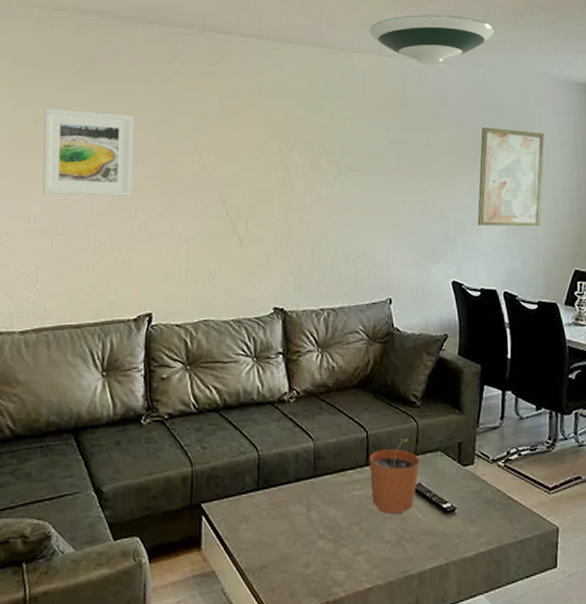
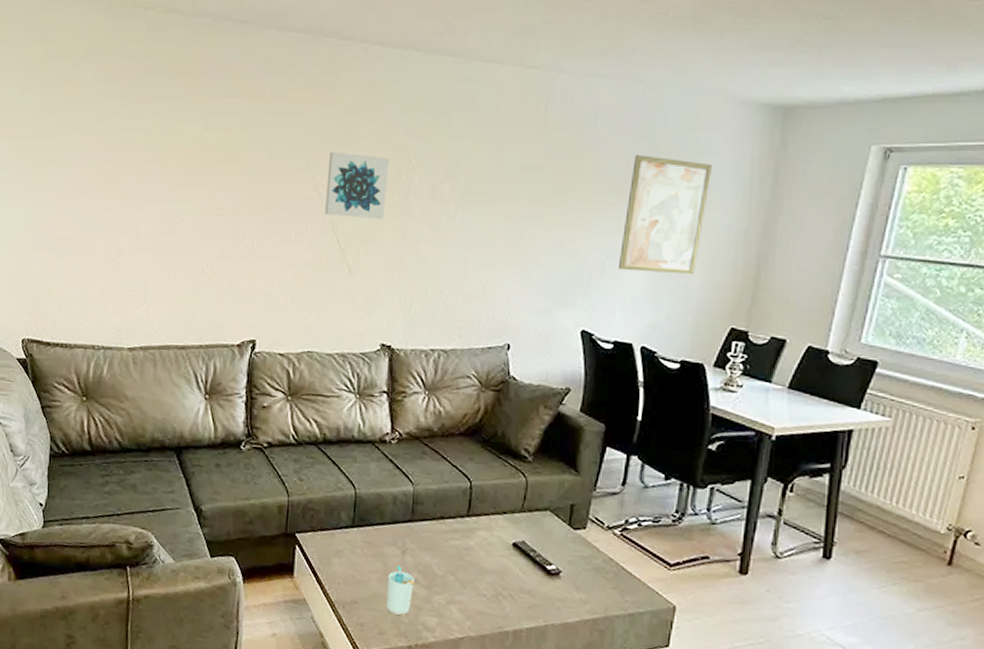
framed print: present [42,108,134,197] -> none [152,120,246,218]
wall art: none [214,132,271,192] -> present [325,151,389,220]
cup: none [295,524,321,575] -> present [386,566,414,616]
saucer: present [369,14,495,65] -> none [510,17,665,78]
plant pot: present [370,439,420,514] -> none [470,493,526,569]

